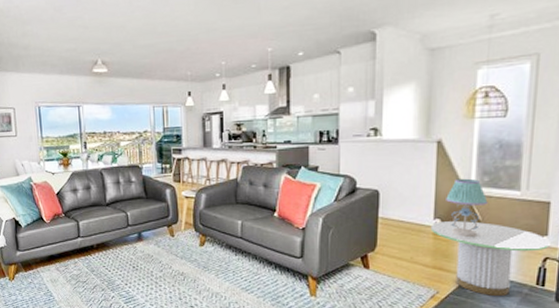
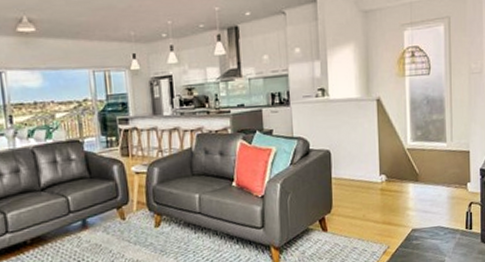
side table: present [430,221,550,296] -> none [377,174,473,245]
table lamp: present [446,178,488,238] -> none [388,133,422,190]

